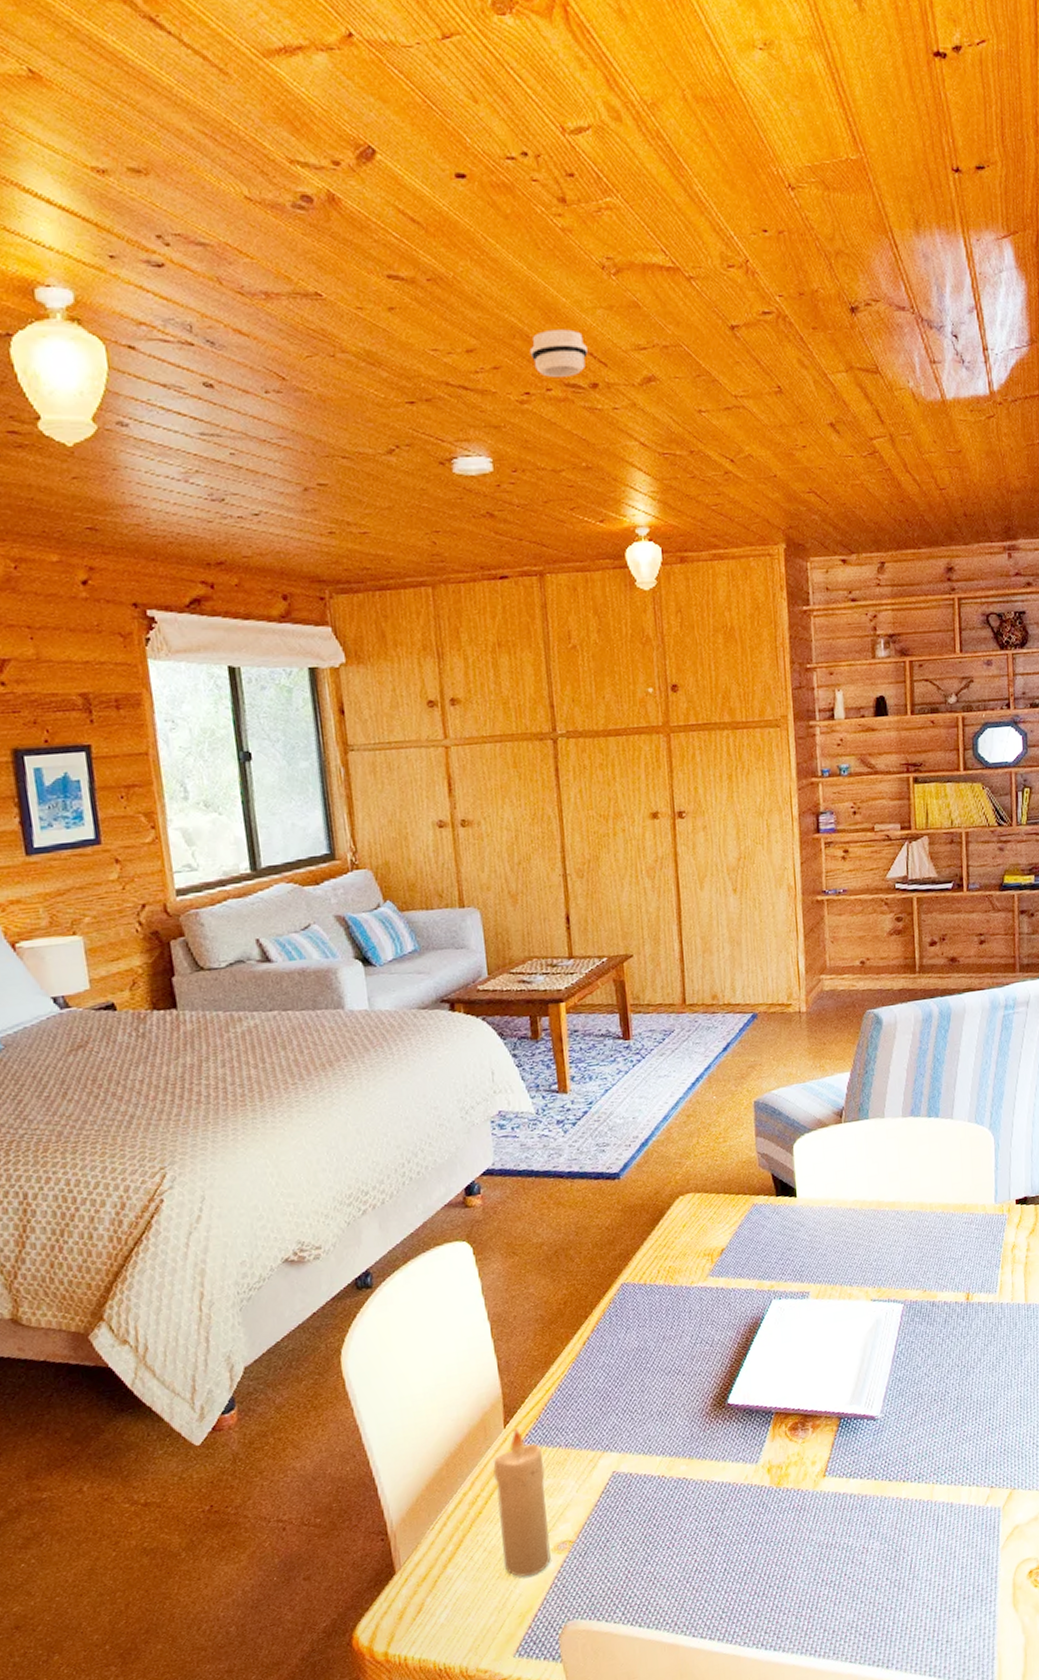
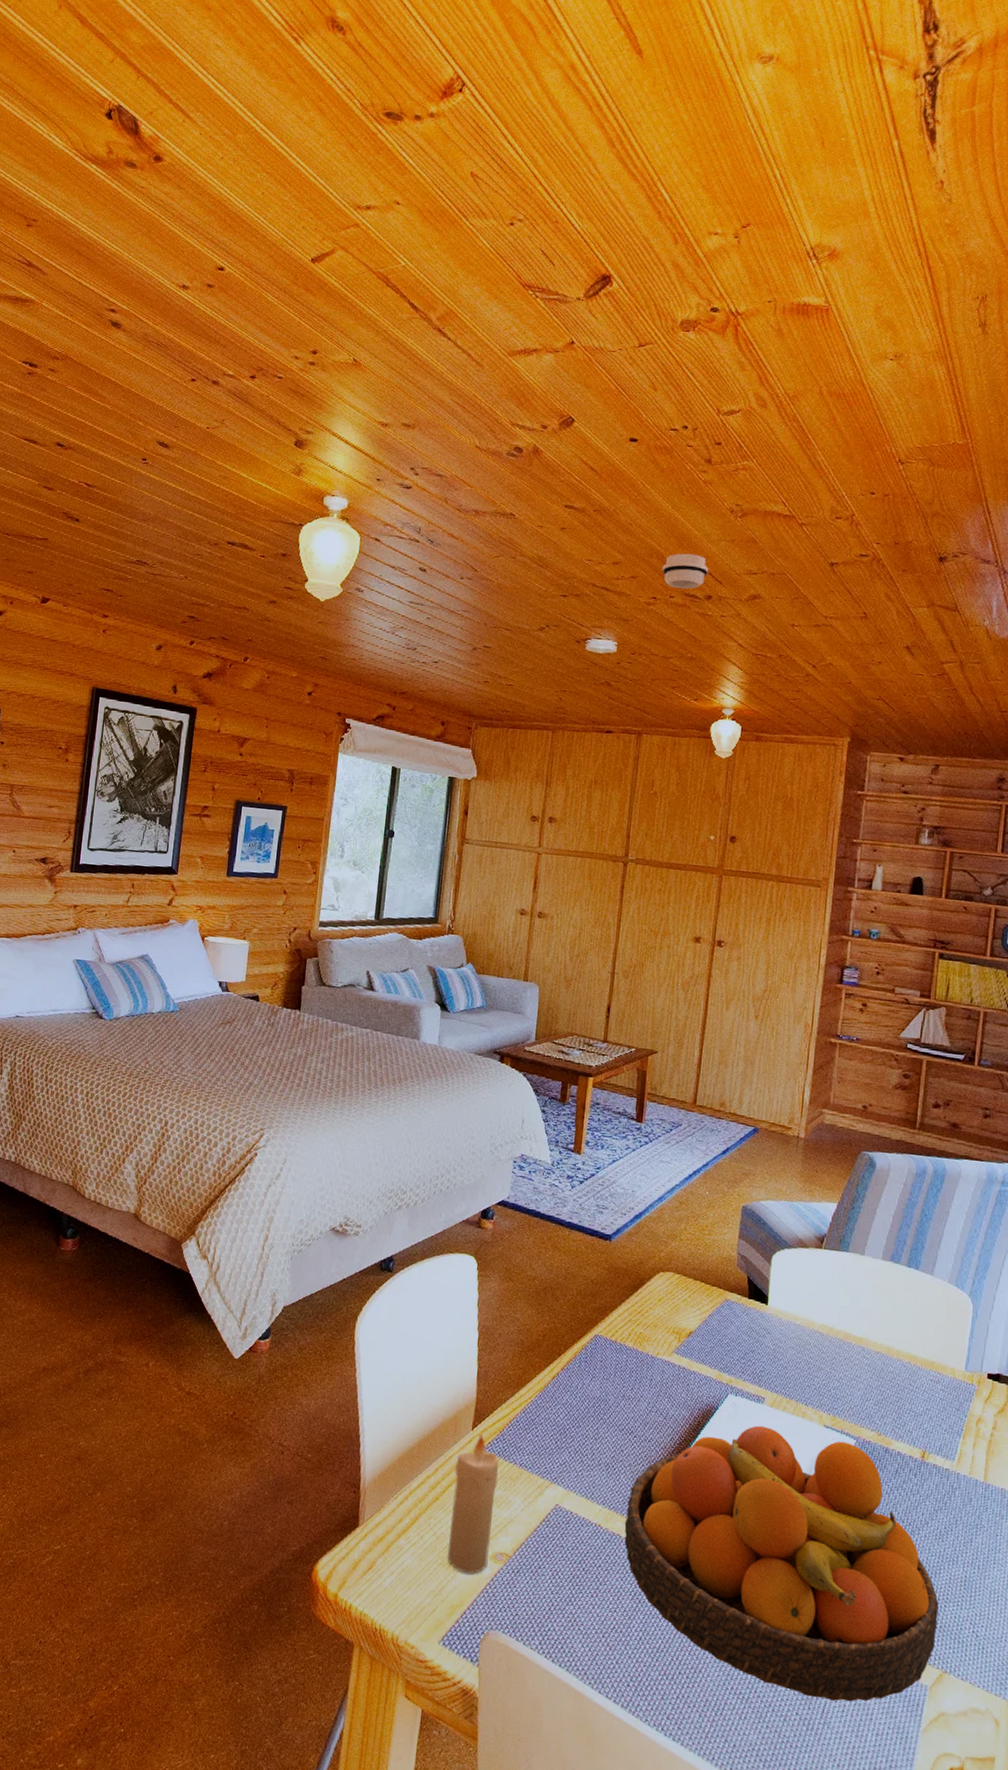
fruit bowl: none [688,1308,1002,1563] -> present [624,1425,939,1702]

